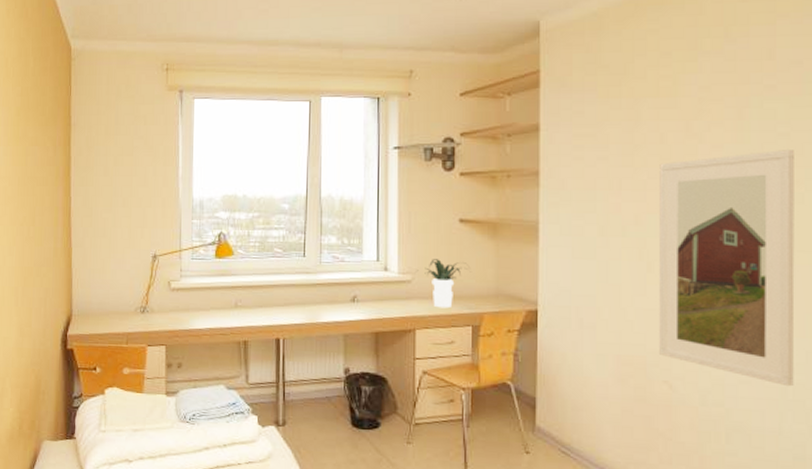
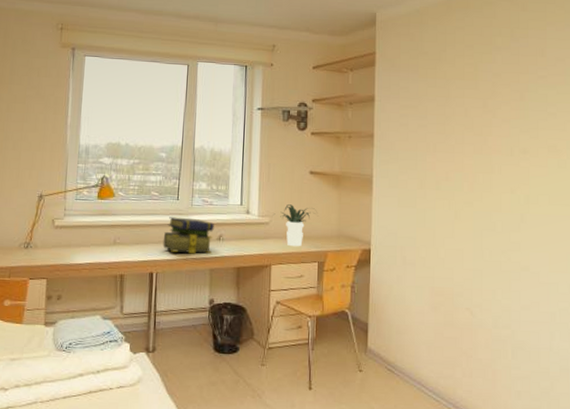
stack of books: none [289,276,347,318] -> present [163,217,214,254]
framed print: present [659,150,795,387] -> none [463,126,560,312]

